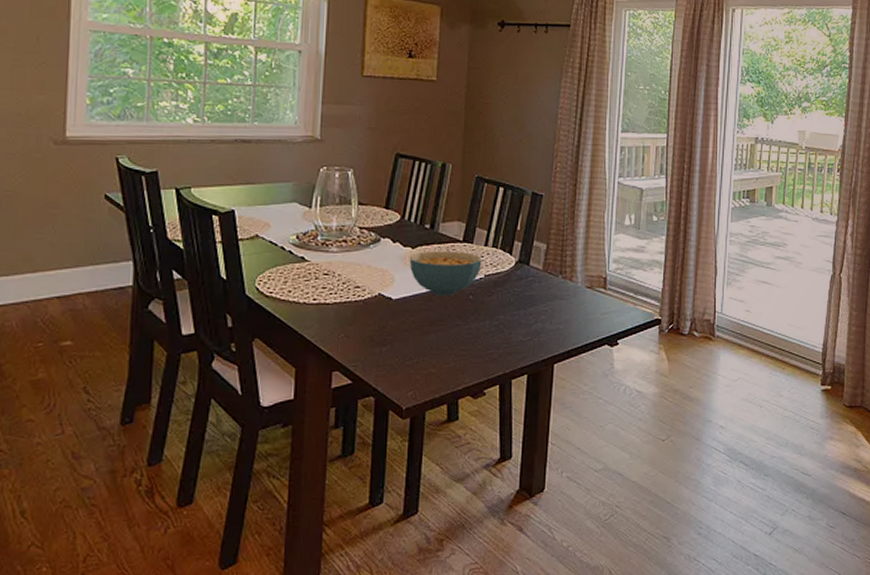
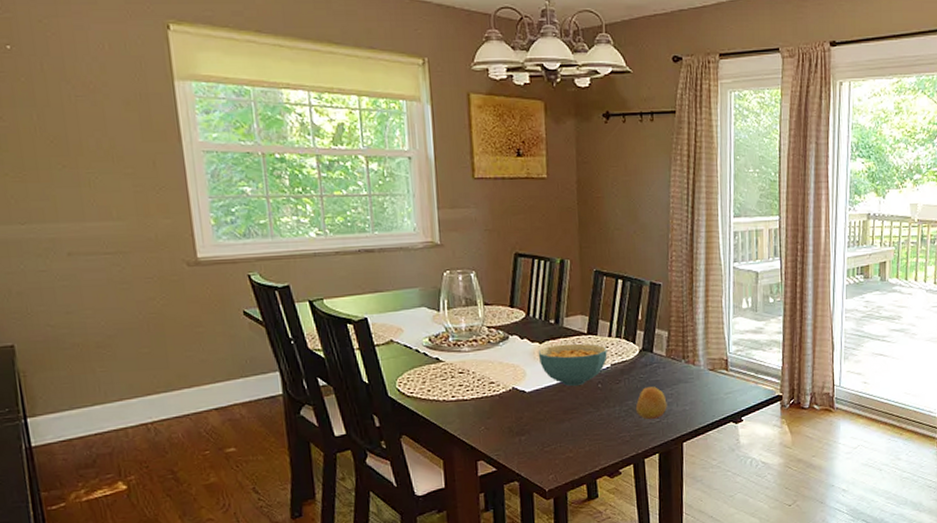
fruit: none [506,302,540,338] -> present [635,387,667,420]

